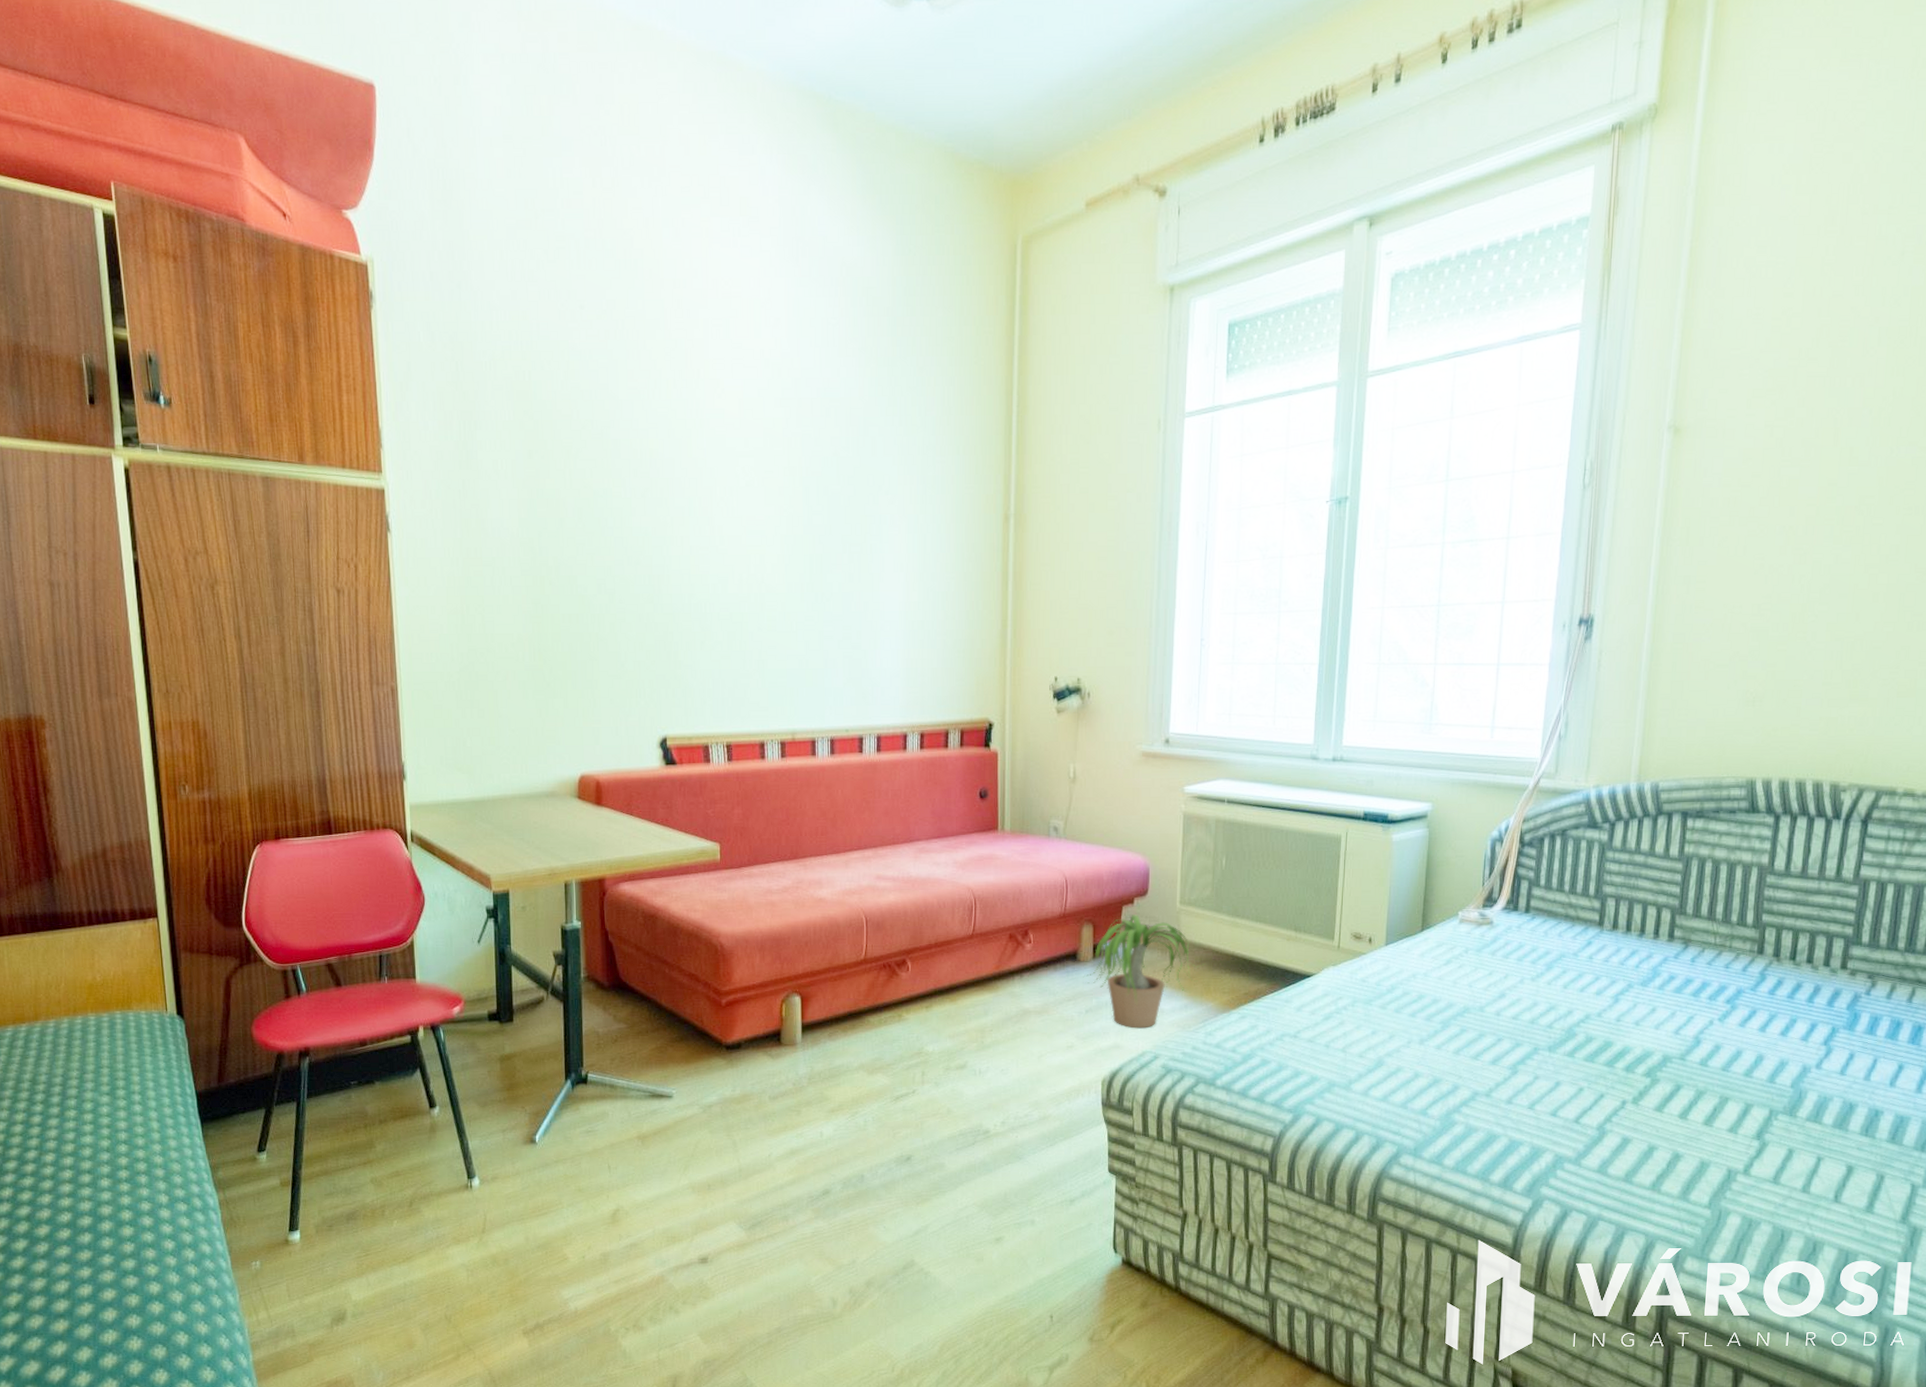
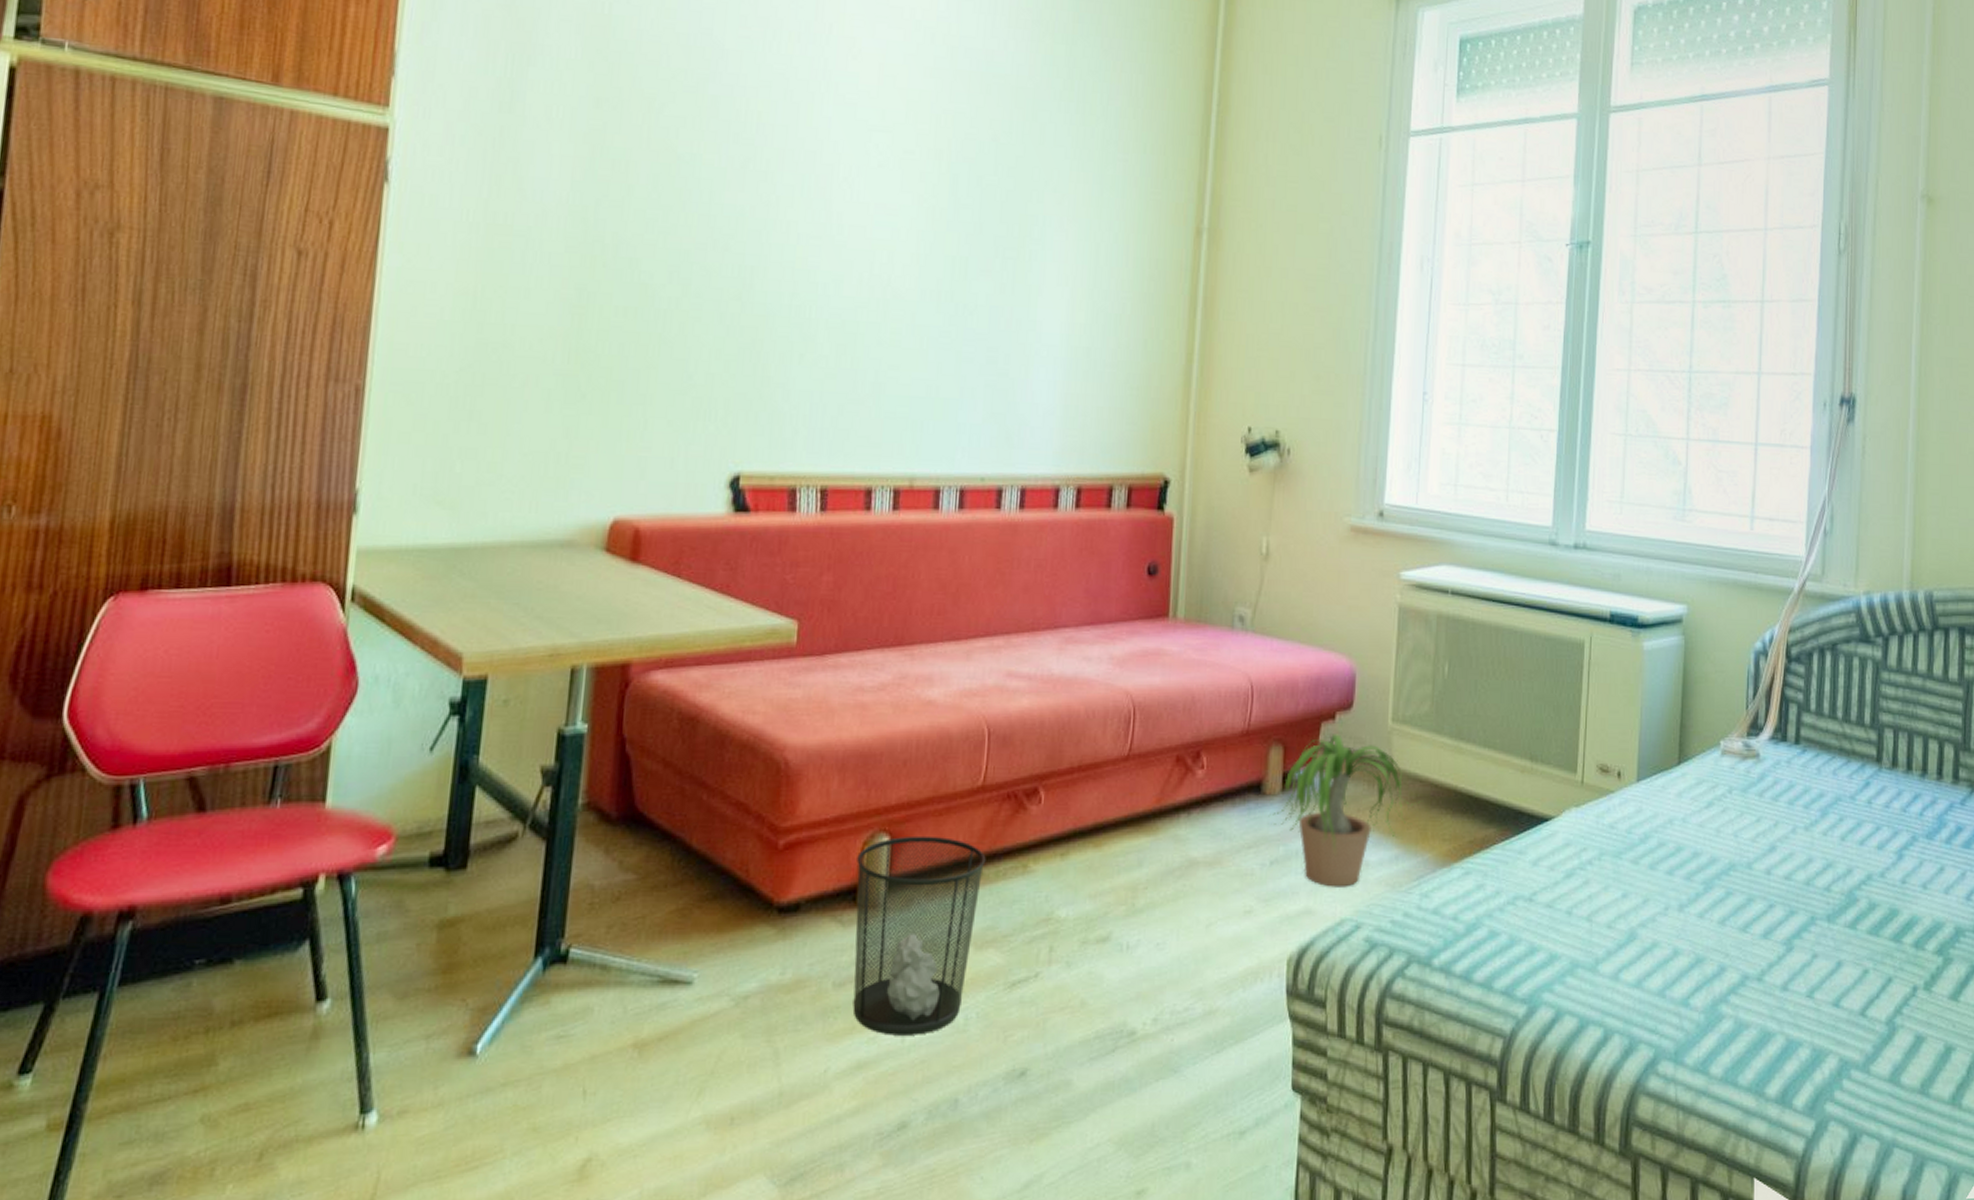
waste bin: none [778,995,871,1132] -> present [853,835,986,1036]

